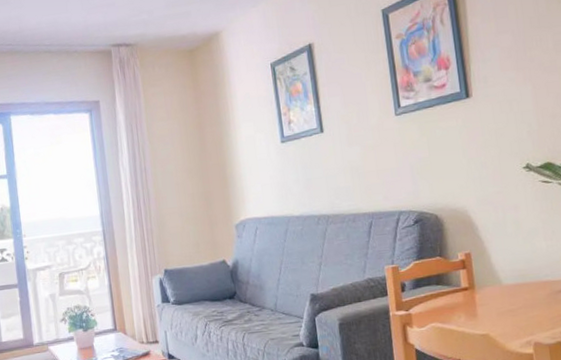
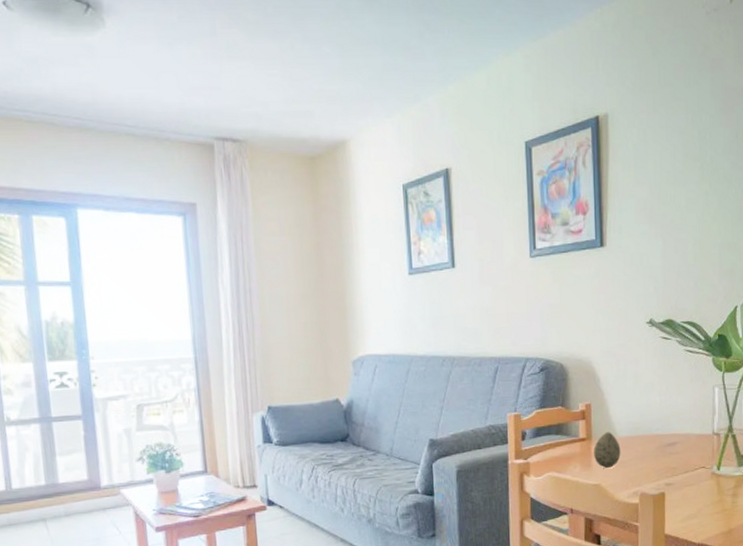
decorative egg: none [477,280,508,317] -> present [593,432,621,468]

